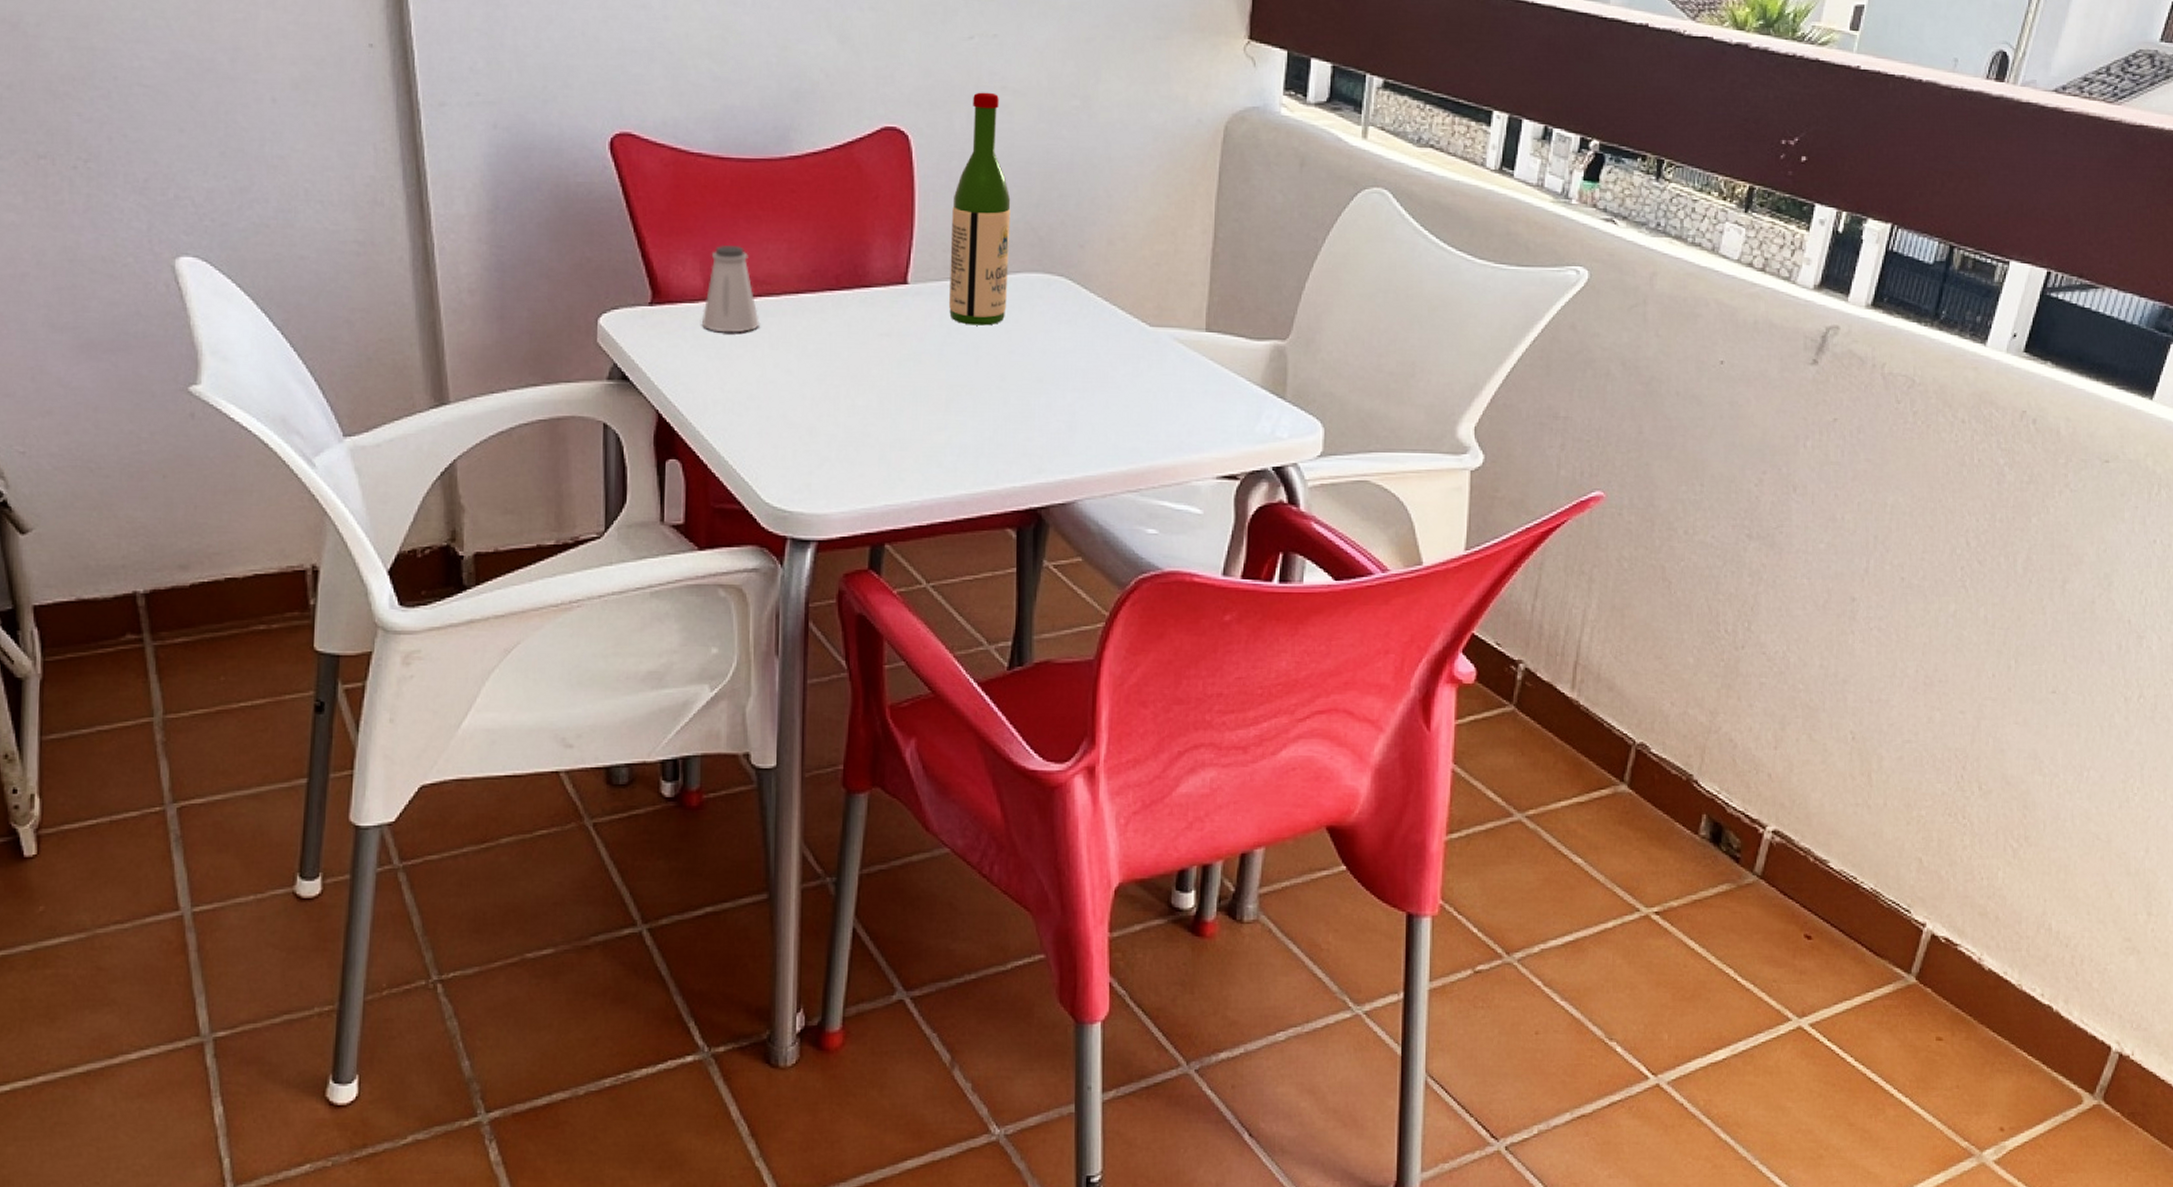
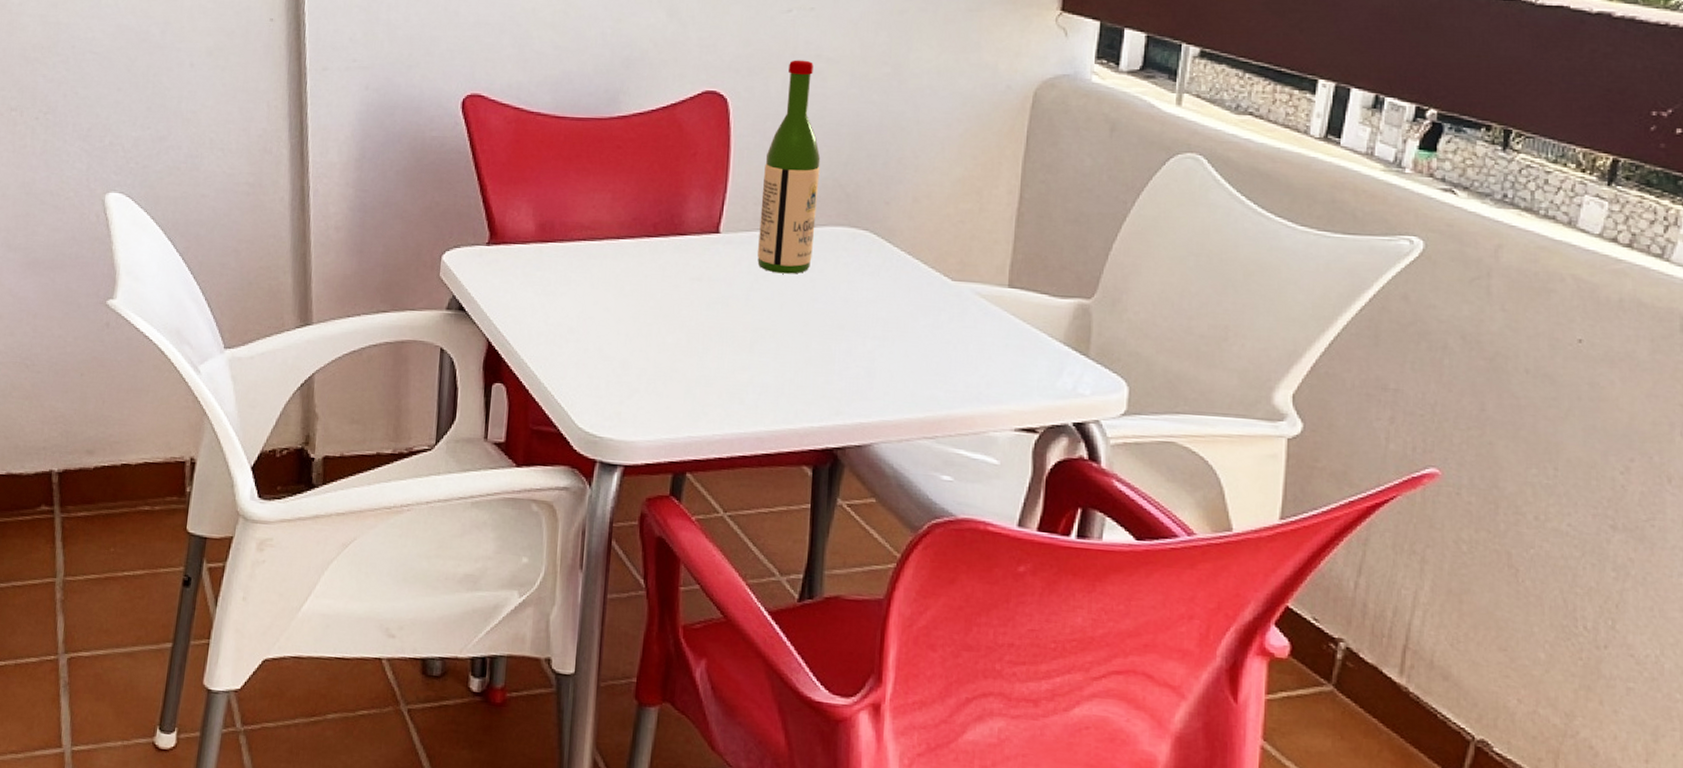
saltshaker: present [701,244,761,333] -> none [531,193,584,273]

